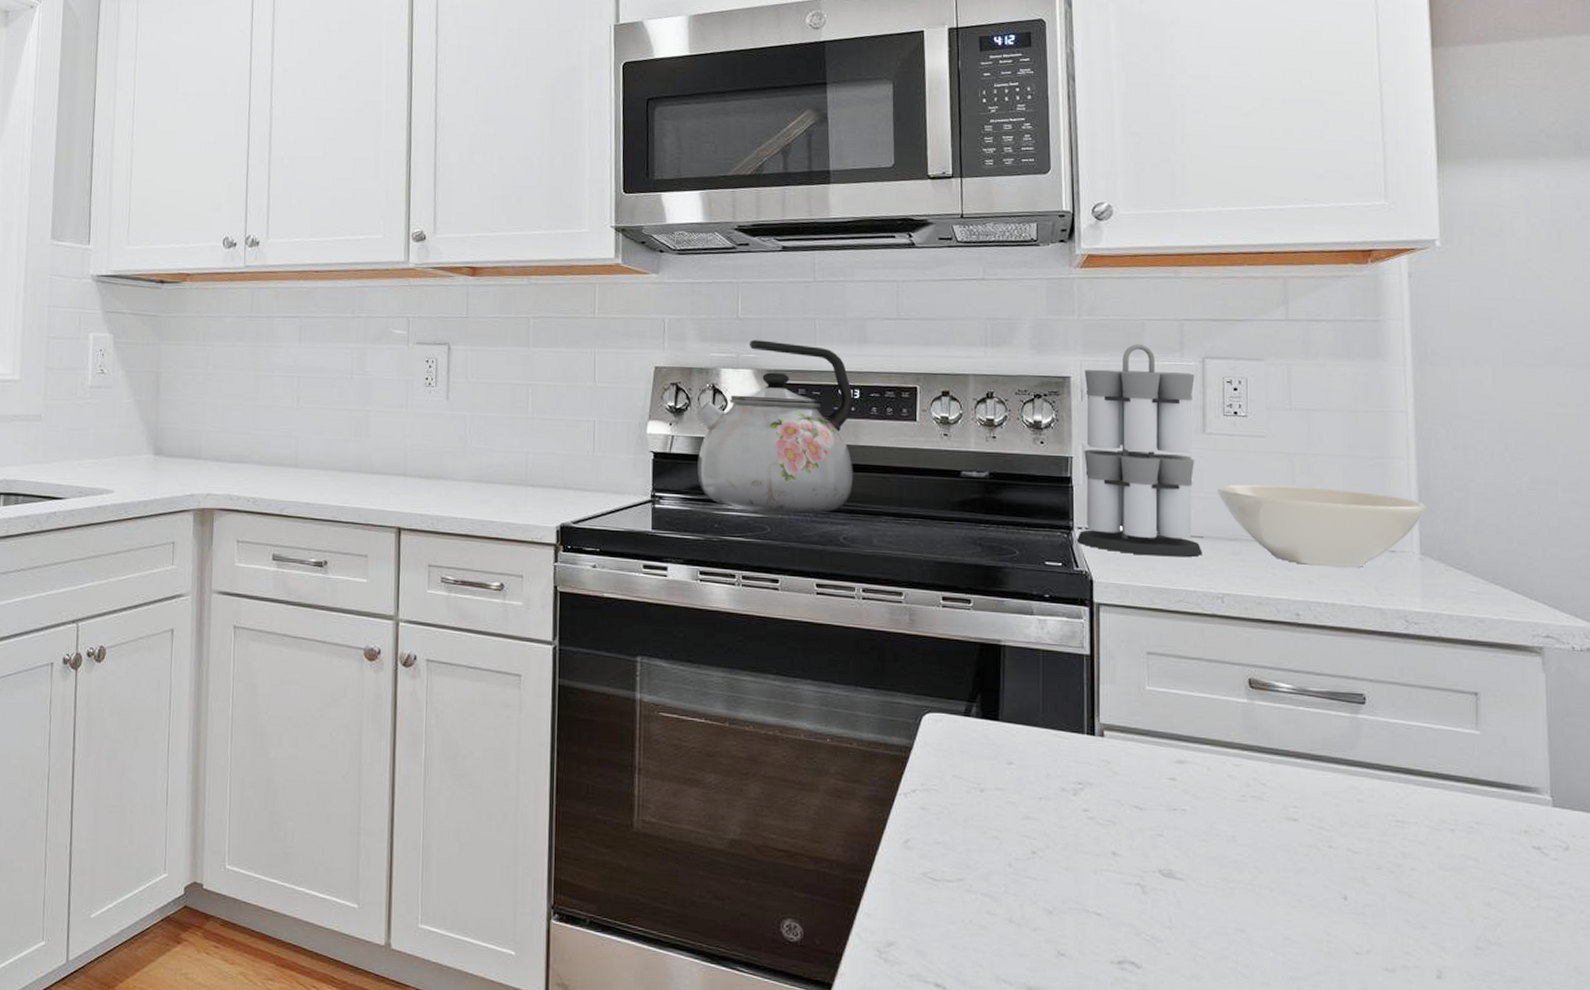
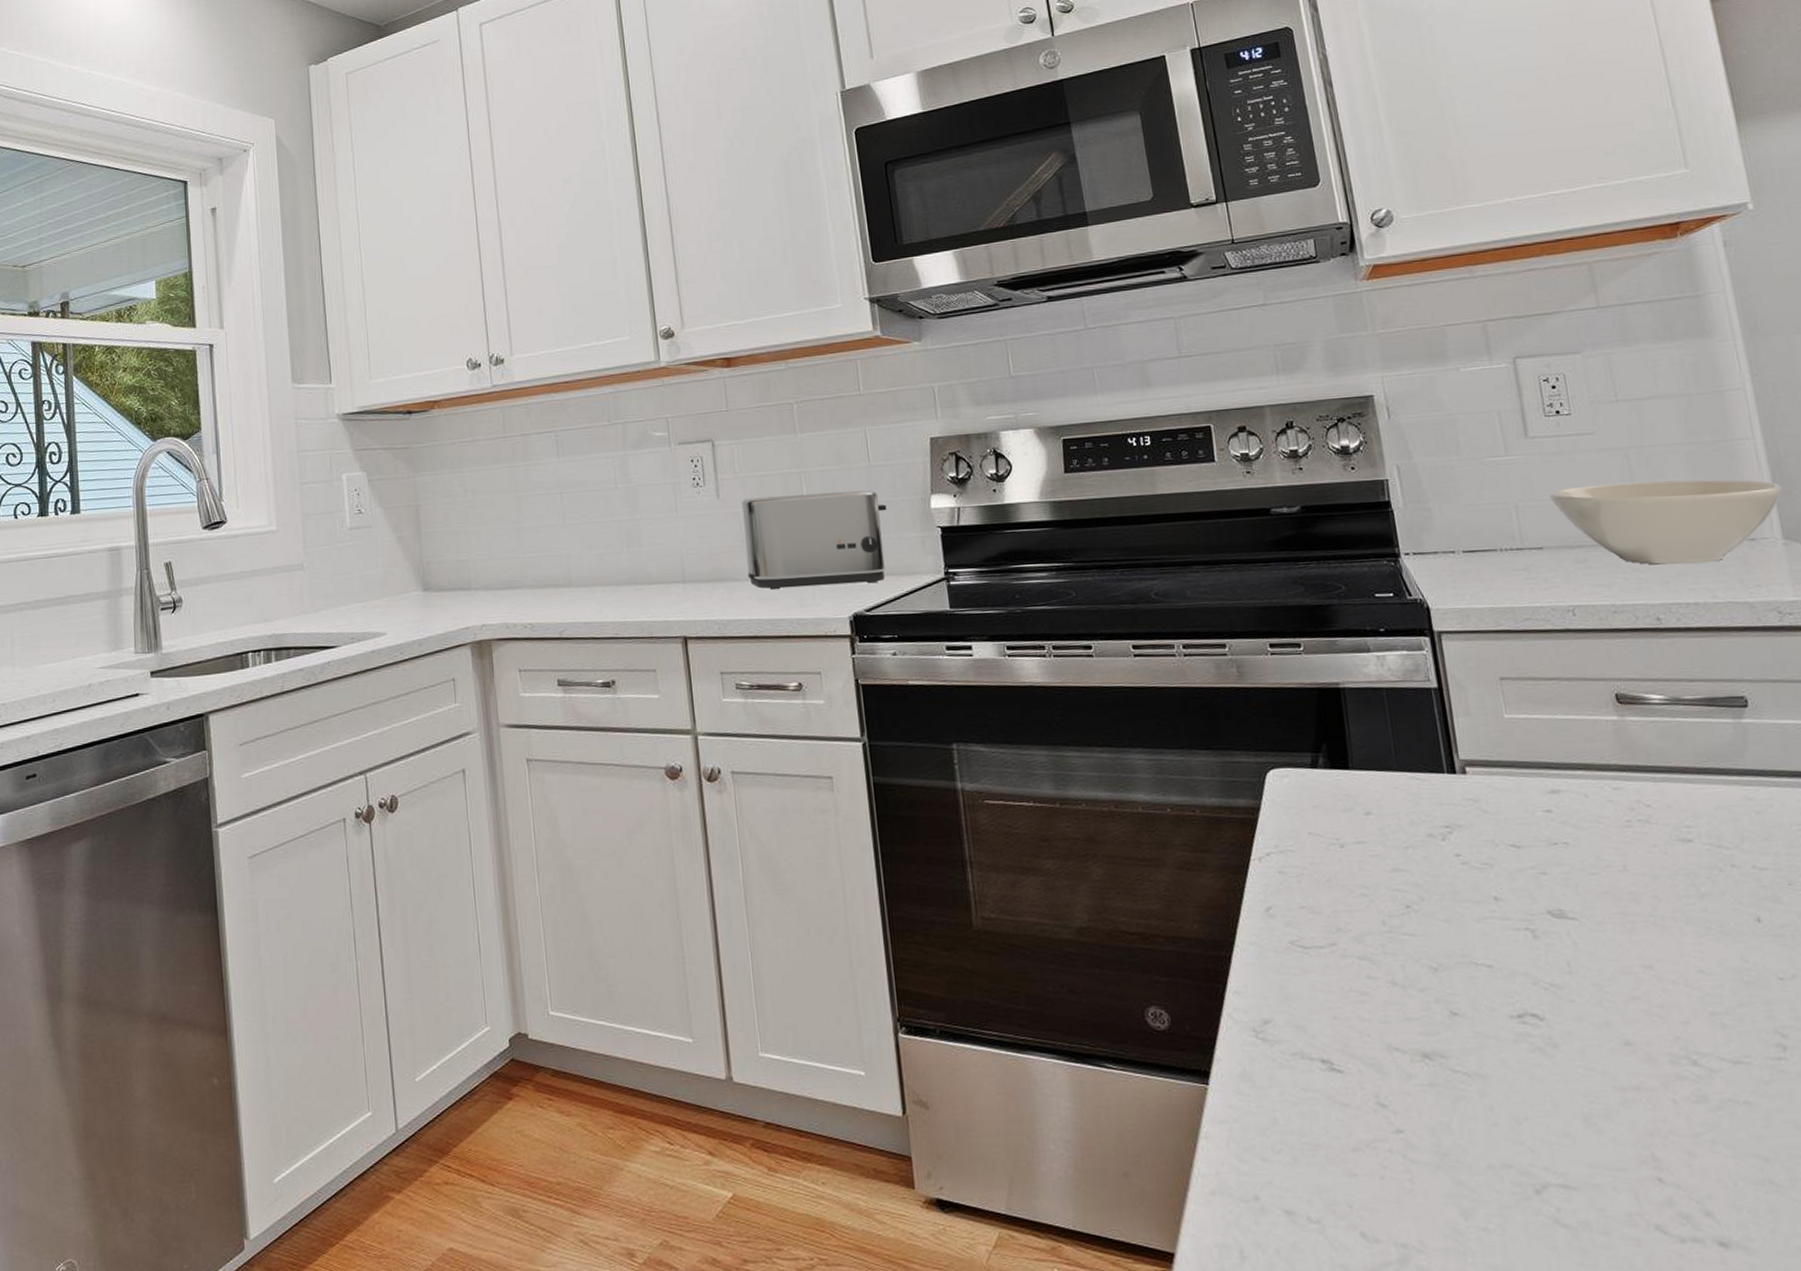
toaster: none [466,403,605,498] -> present [741,490,887,591]
kettle: present [695,340,854,515] -> none [979,396,1157,577]
spice rack: present [1076,344,1202,558] -> none [1387,352,1544,575]

